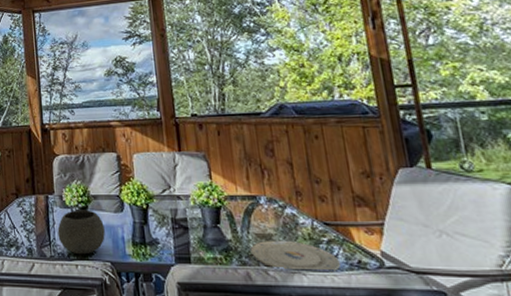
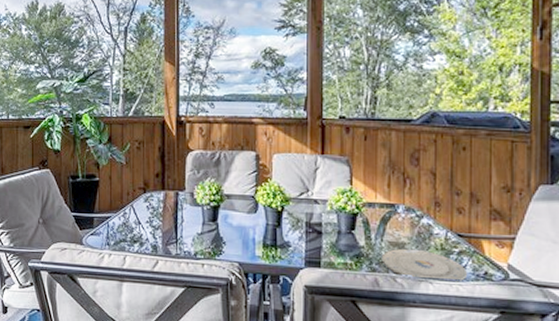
bowl: present [57,210,105,255] -> none [186,208,235,254]

